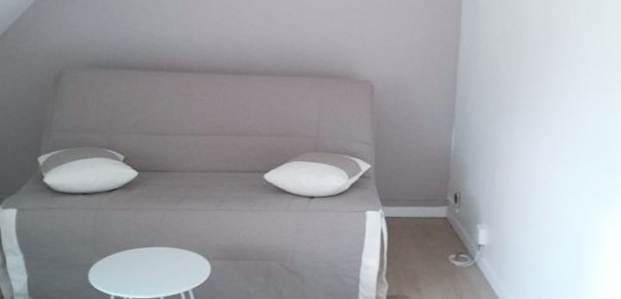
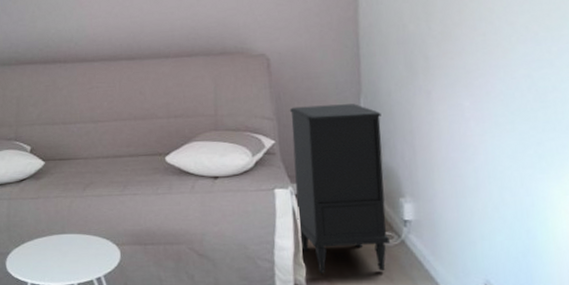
nightstand: none [384,134,469,291] -> present [289,104,391,273]

